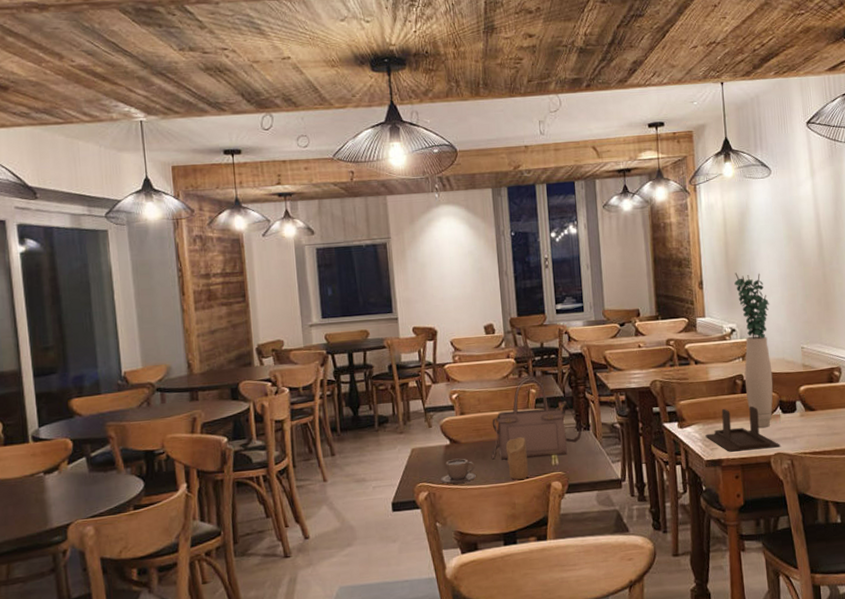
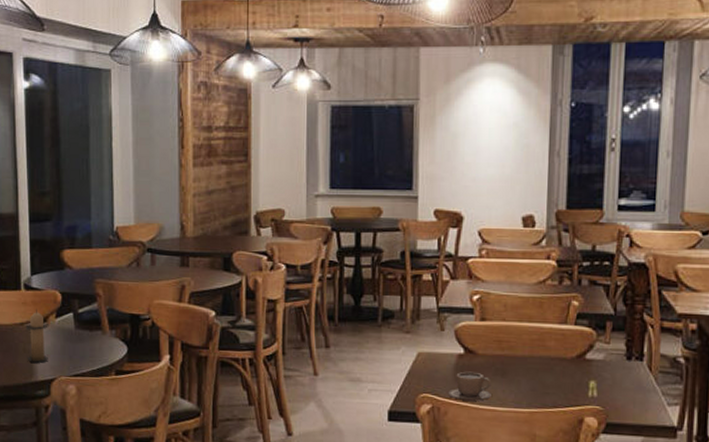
candle: none [36,458,63,511] -> present [25,308,48,363]
handbag: present [492,376,582,460] -> none [514,284,632,387]
candle: present [505,437,529,480] -> none [531,357,558,408]

